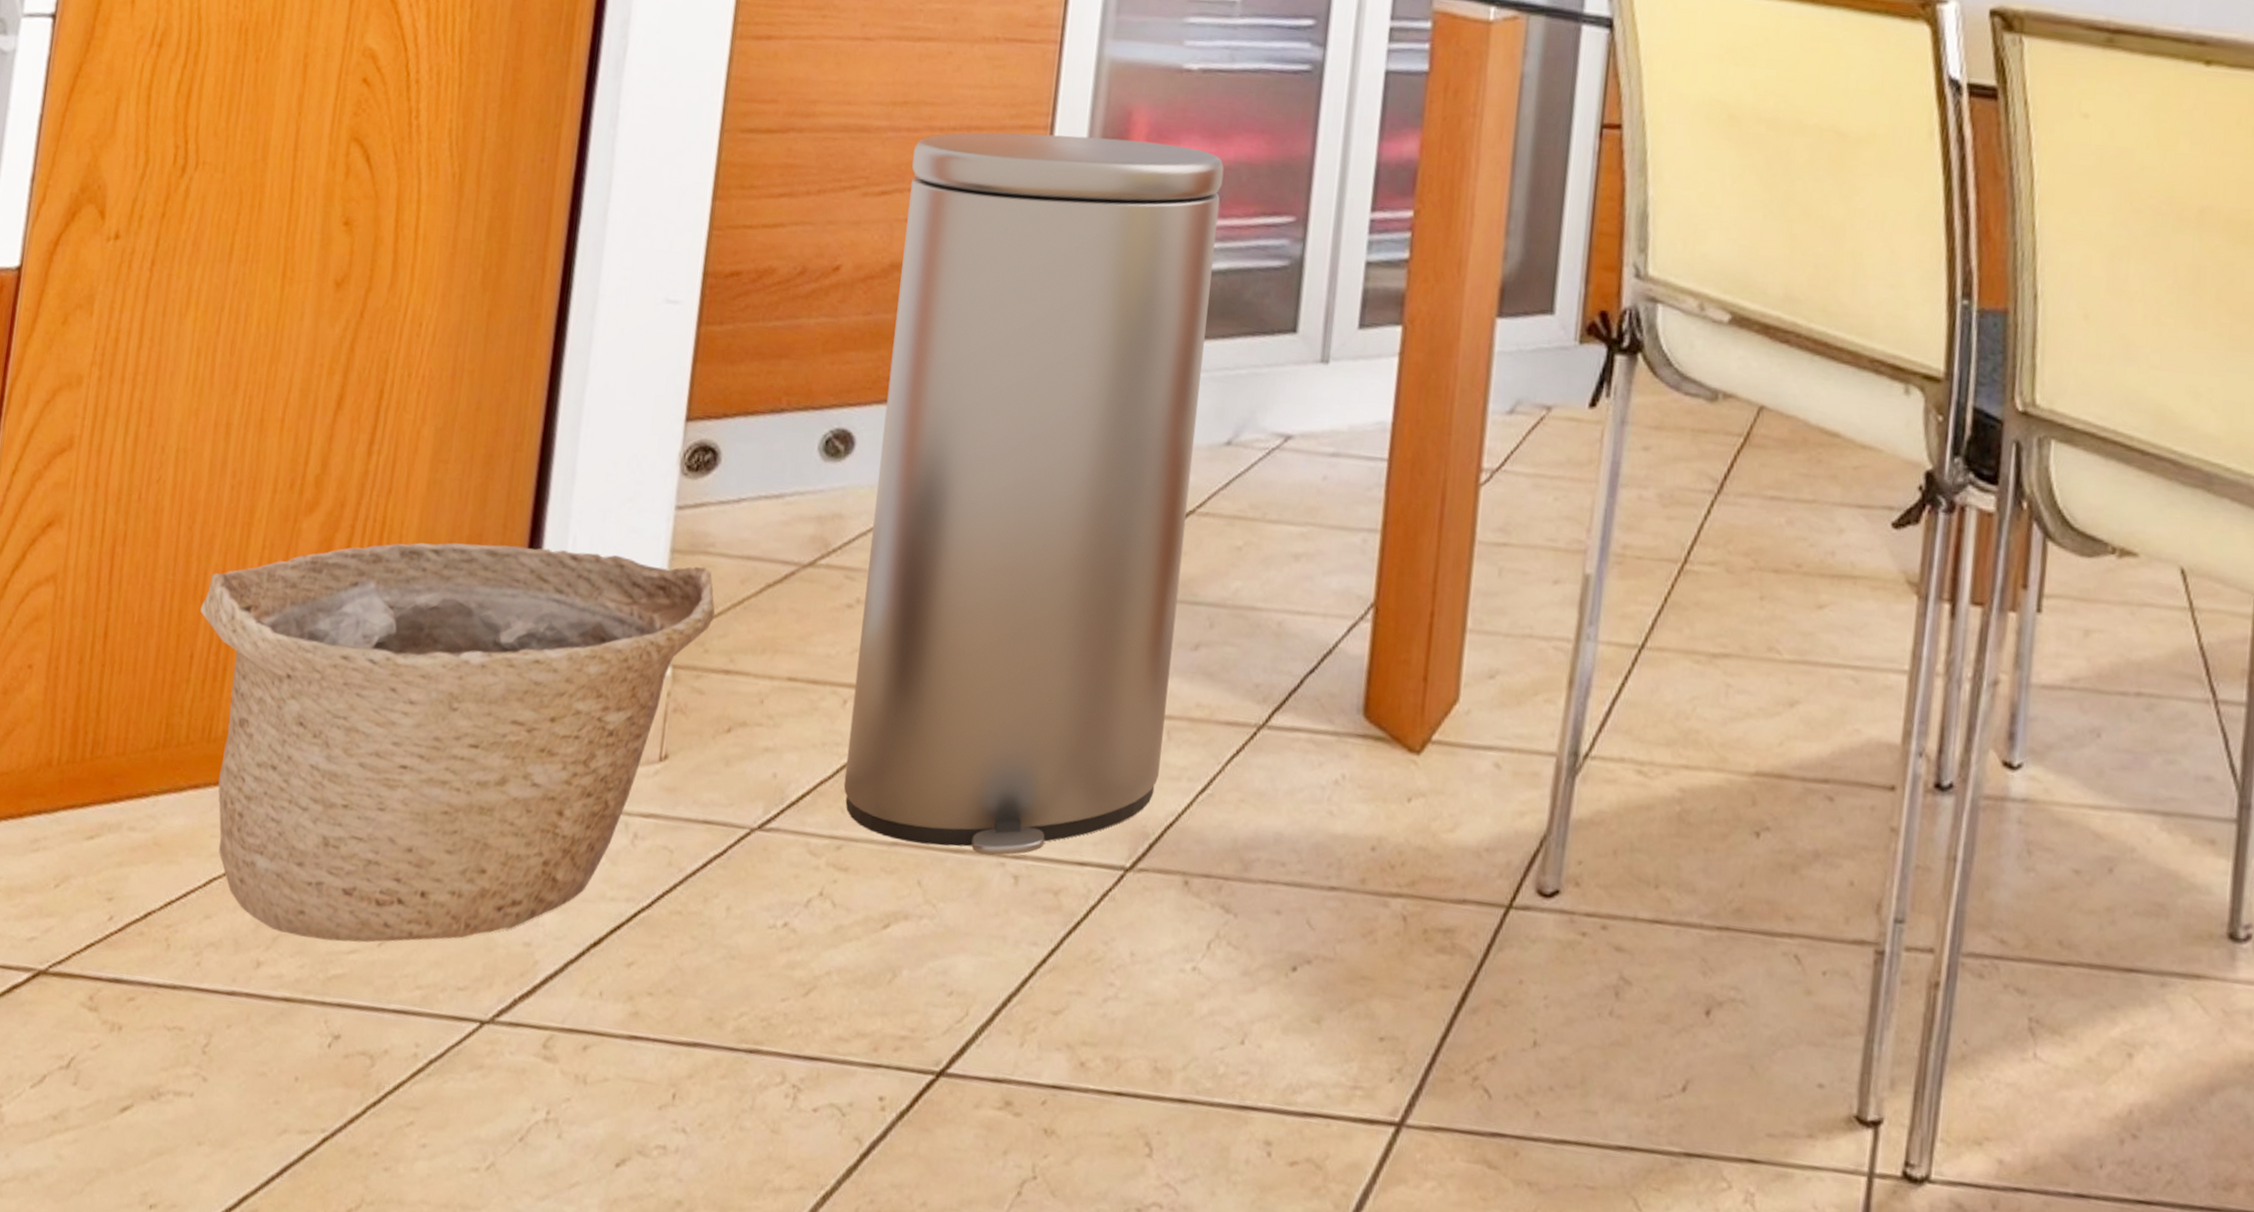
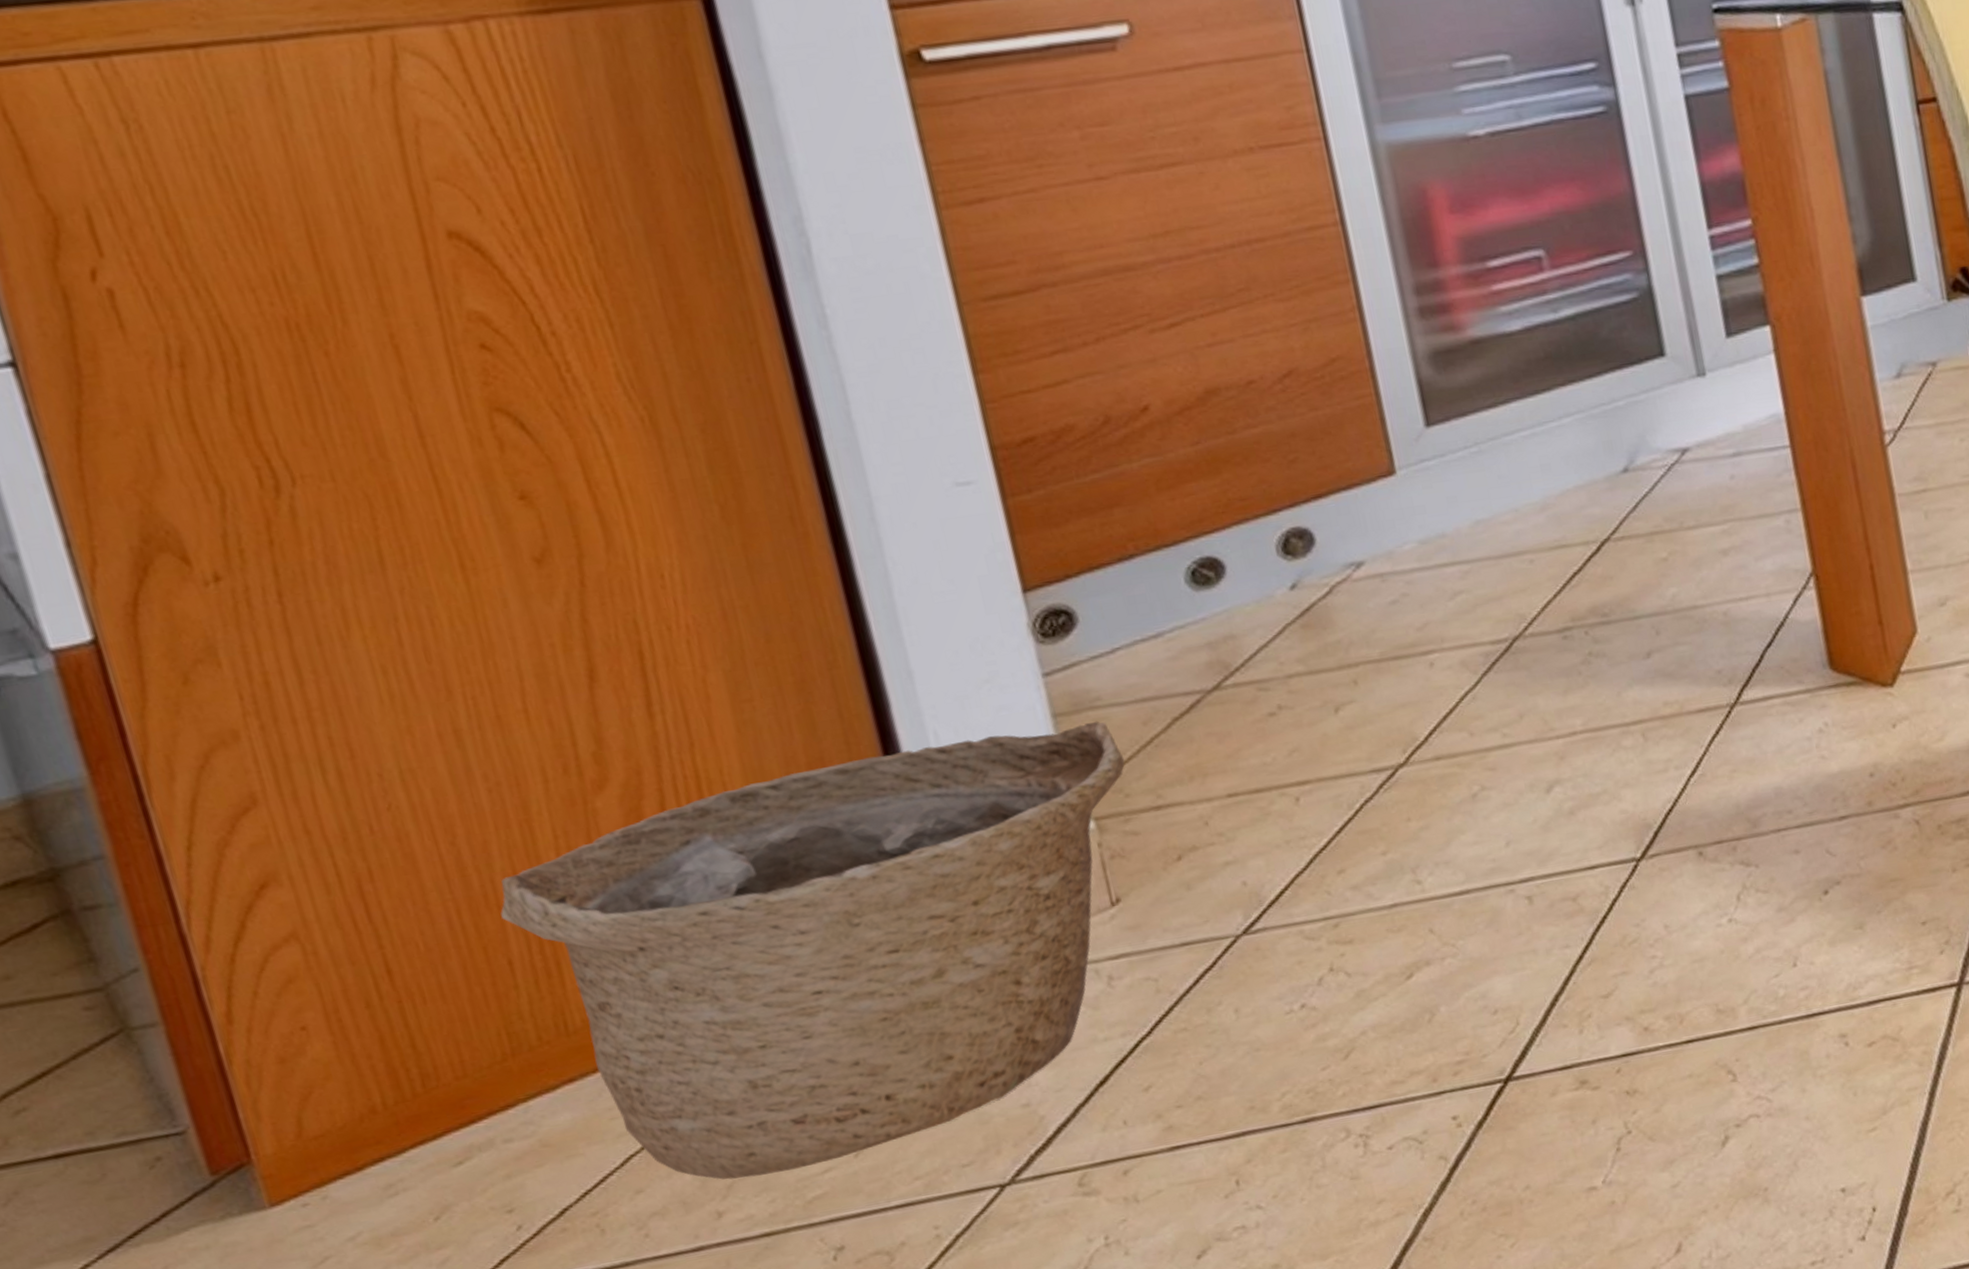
pedal bin: present [843,132,1224,856] -> none [1192,209,1646,903]

